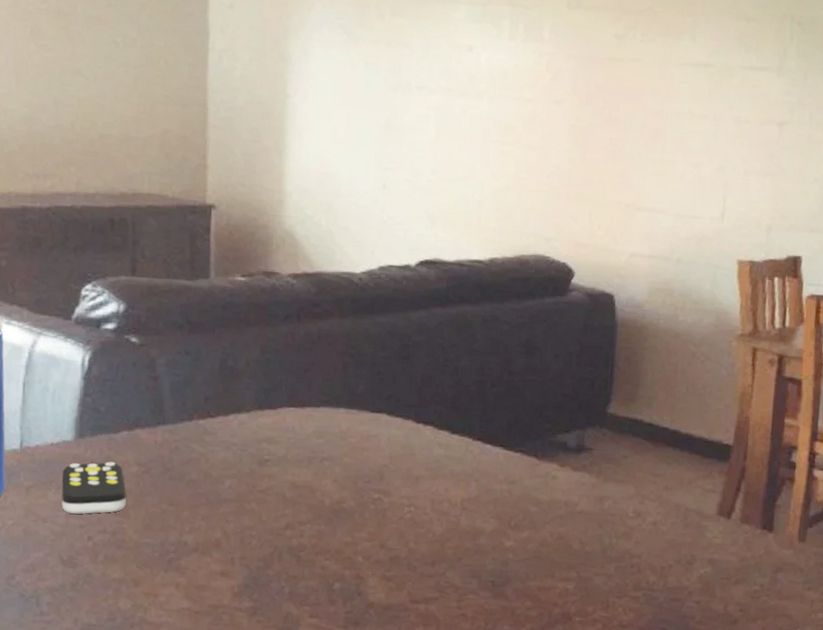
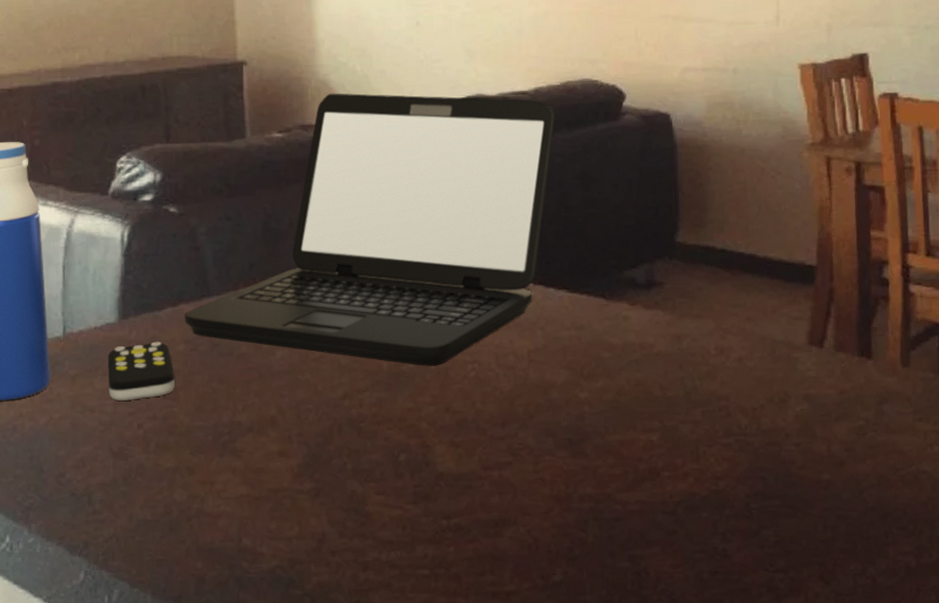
laptop: none [139,244,507,506] -> present [184,93,555,366]

